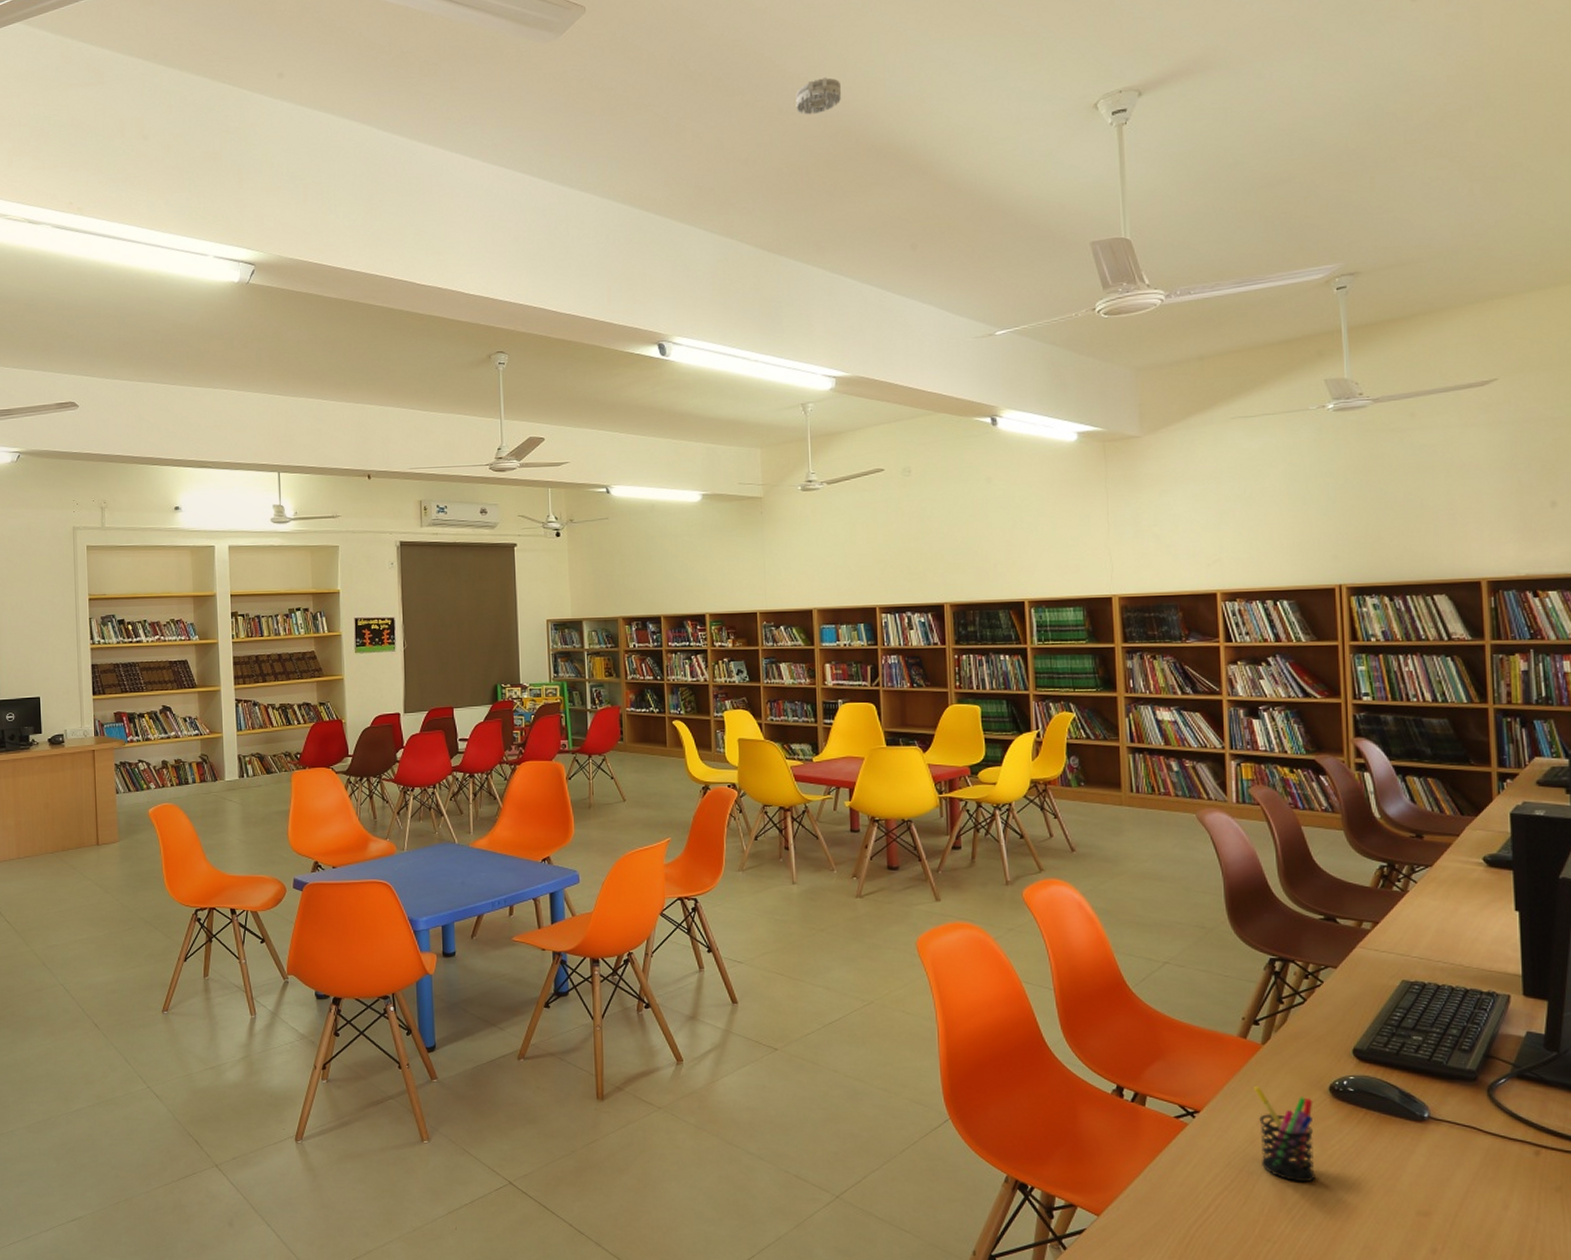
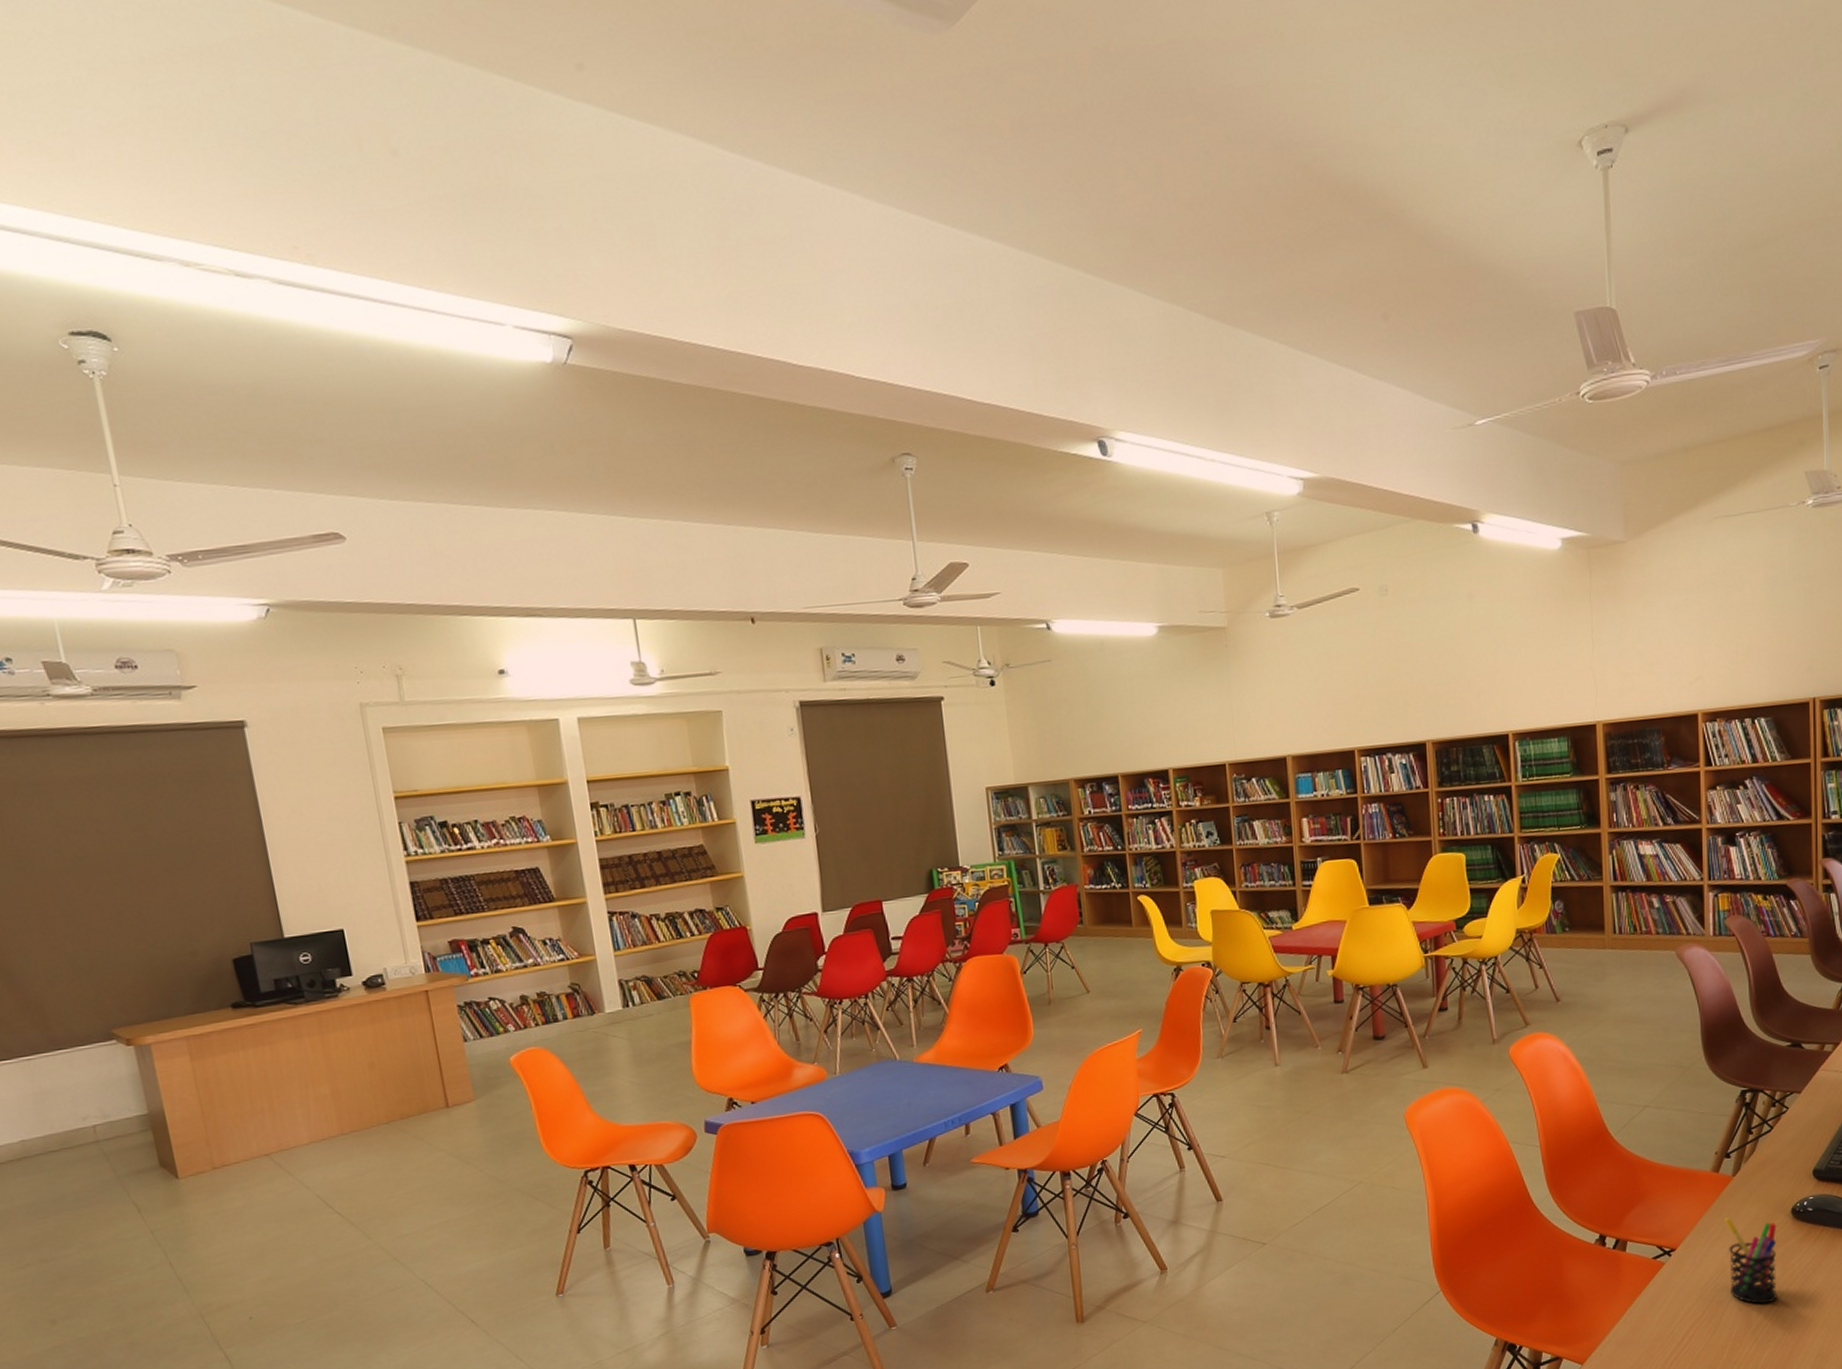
smoke detector: present [795,78,842,115] -> none [1246,97,1300,146]

